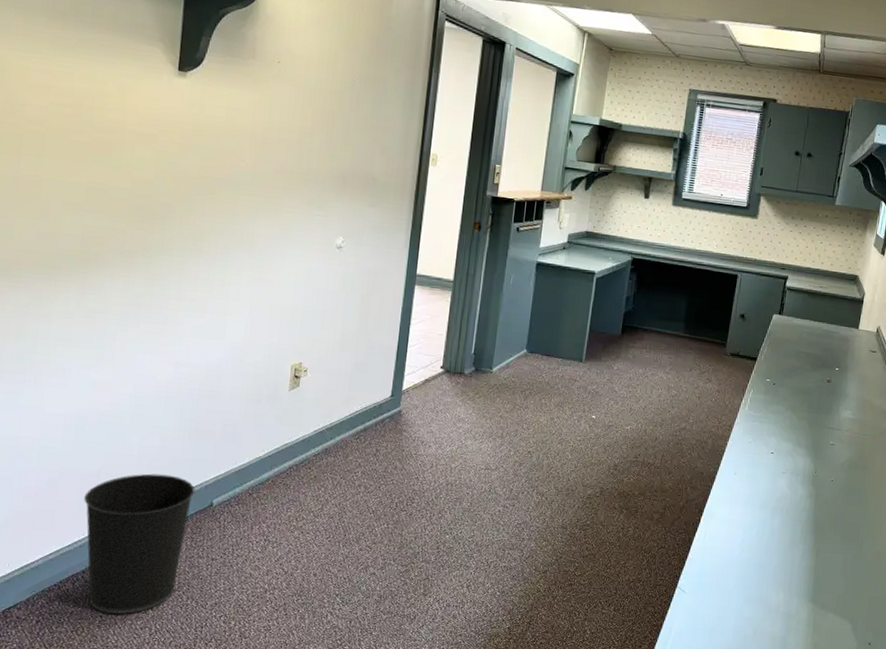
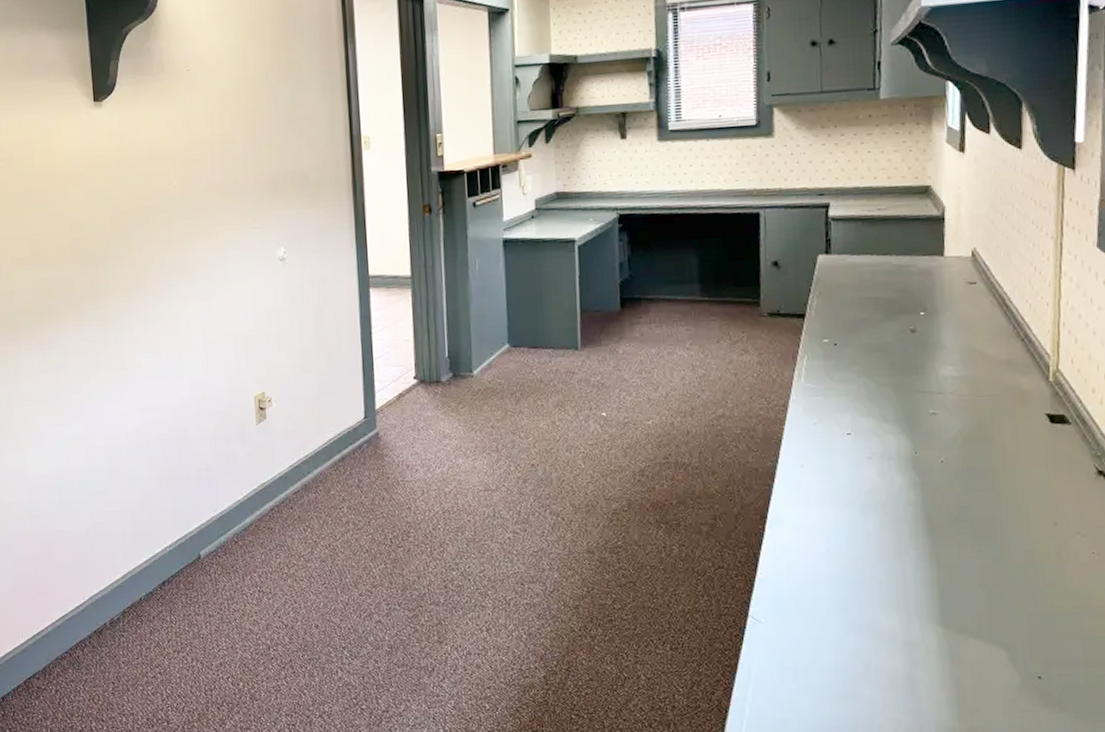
wastebasket: present [84,473,195,614] -> none [78,528,181,679]

